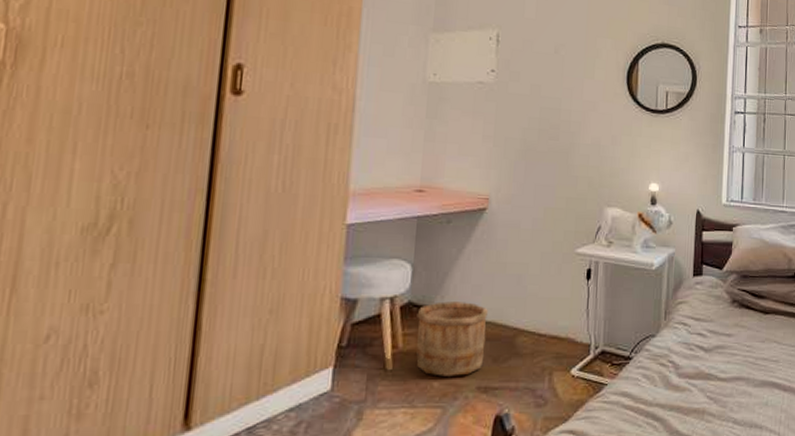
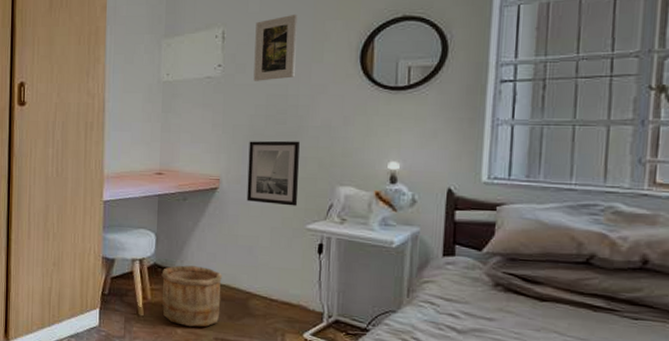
wall art: none [517,156,571,229] -> present [246,140,300,206]
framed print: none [527,26,572,93] -> present [253,13,298,81]

